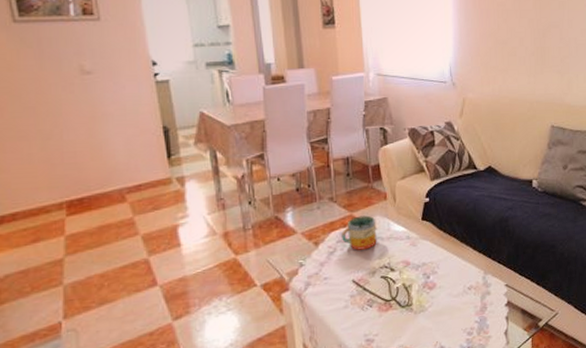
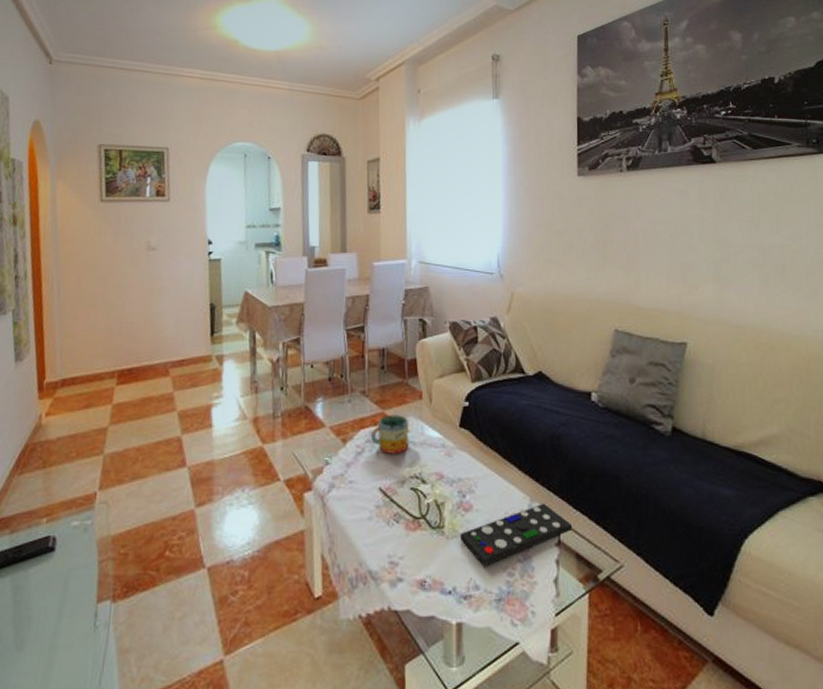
remote control: none [427,274,519,330] -> present [461,503,573,566]

